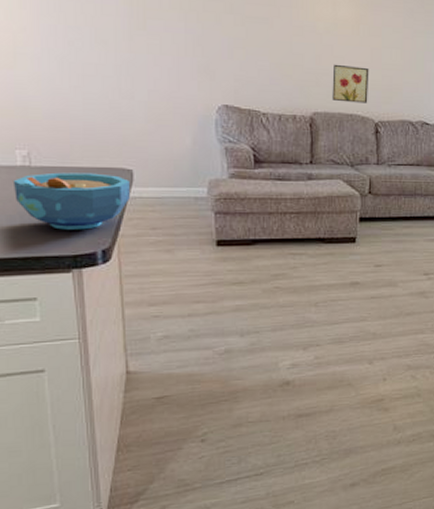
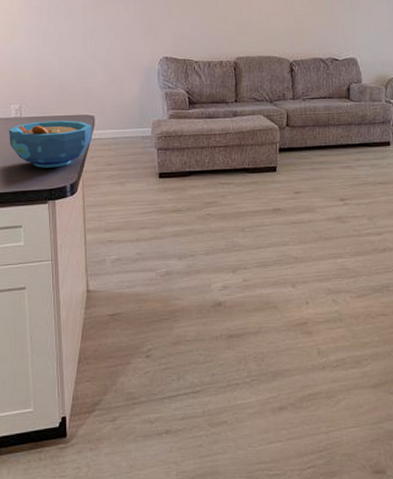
wall art: present [332,64,369,103] -> none [252,14,284,47]

